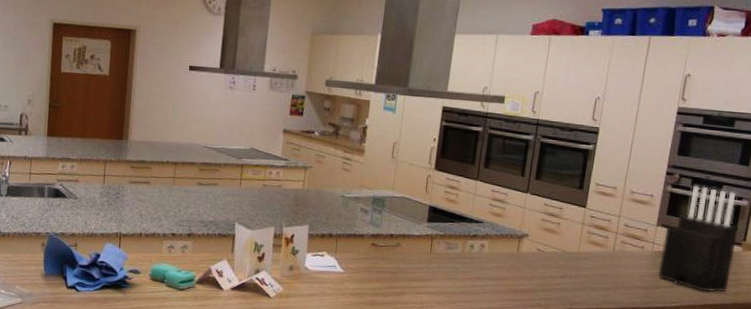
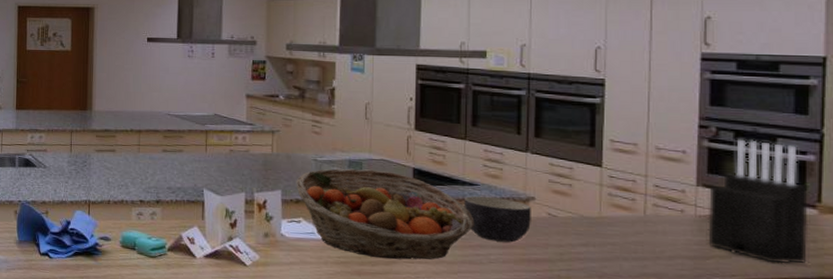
fruit basket: none [323,205,476,291] -> present [296,168,475,260]
bowl: none [468,233,524,275] -> present [464,196,531,243]

